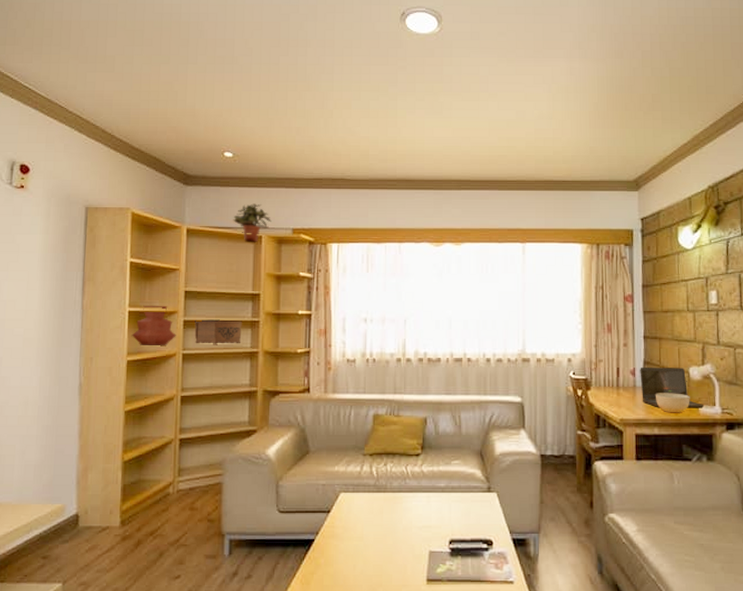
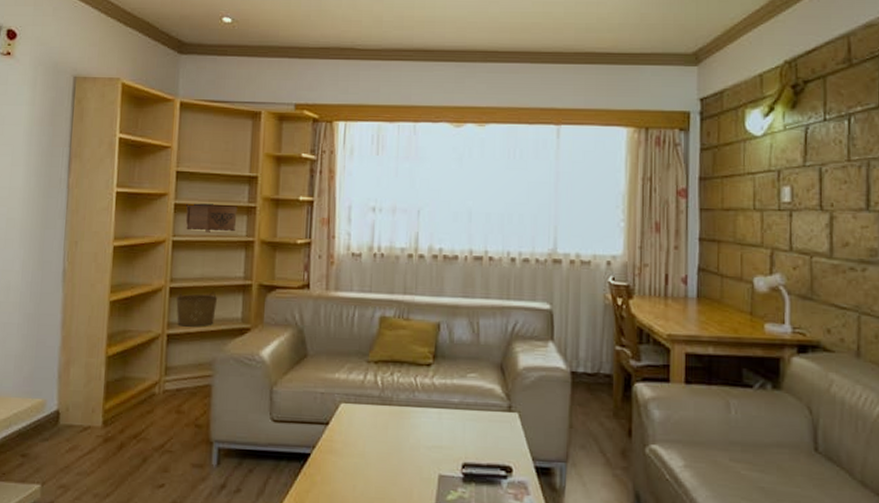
vase: present [132,305,176,345] -> none [119,185,166,231]
basket: none [186,398,225,431] -> present [175,291,217,327]
potted plant: present [233,203,271,243] -> none [230,75,272,120]
laptop computer: present [640,366,705,408] -> none [693,274,771,326]
bowl: present [655,393,690,413] -> none [710,305,754,331]

